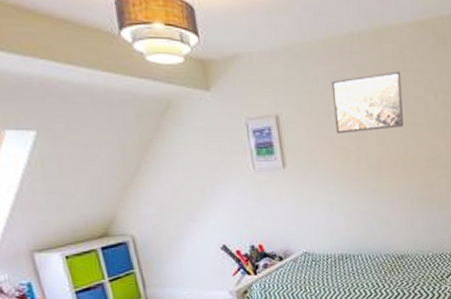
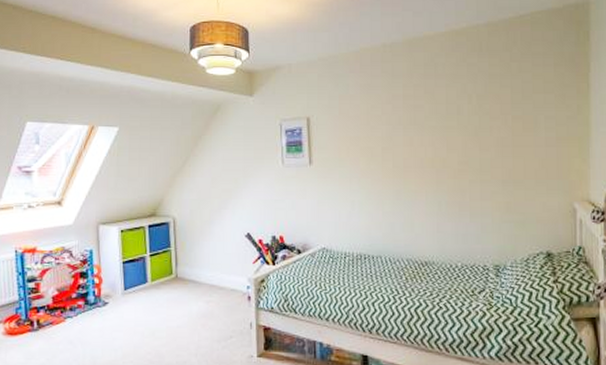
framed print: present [331,71,403,134] -> none [361,77,433,135]

